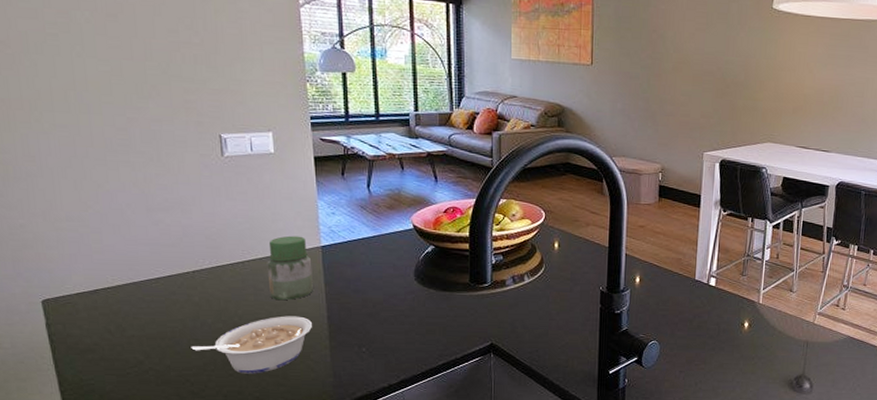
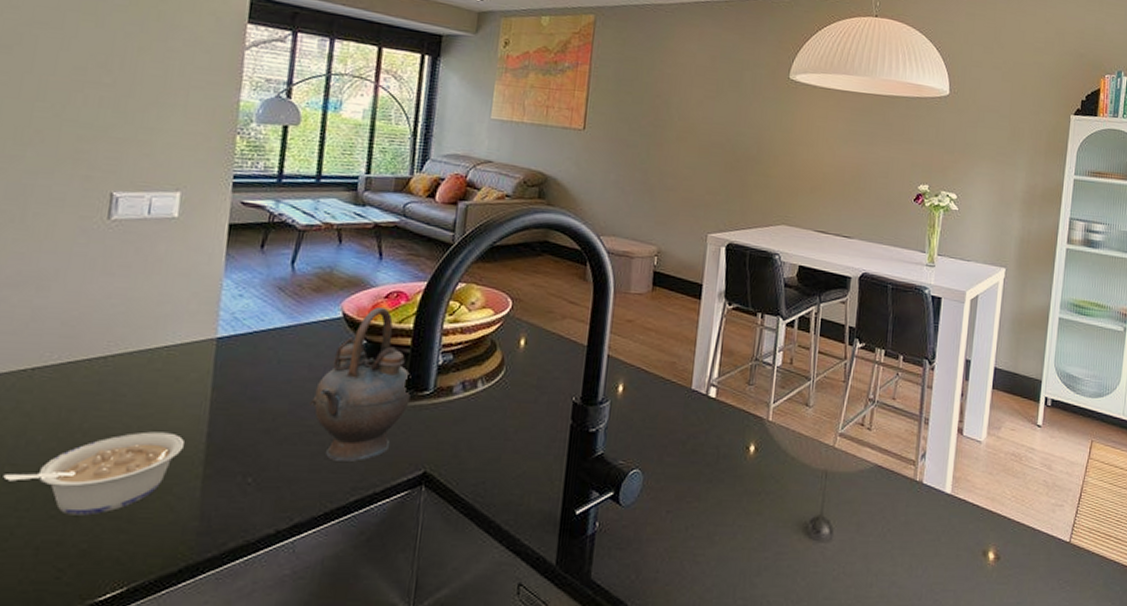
jar: present [267,235,313,301] -> none [133,323,201,411]
teapot: none [399,220,474,336] -> present [310,307,411,462]

